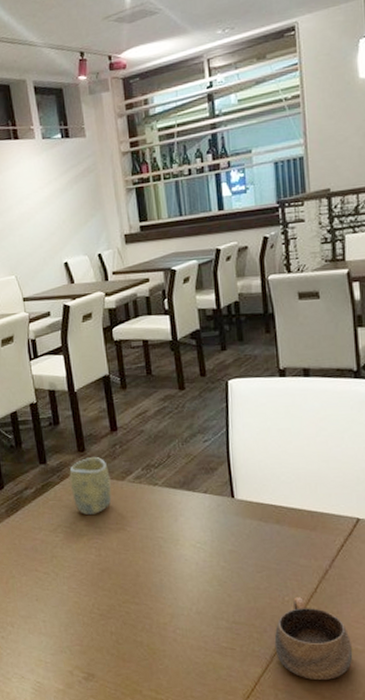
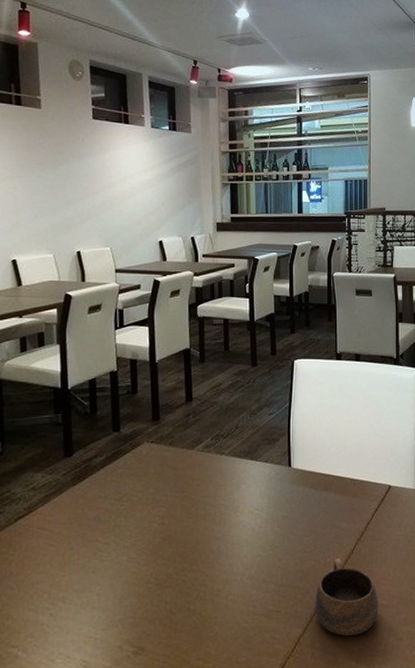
cup: present [69,456,112,515] -> none [141,425,181,483]

